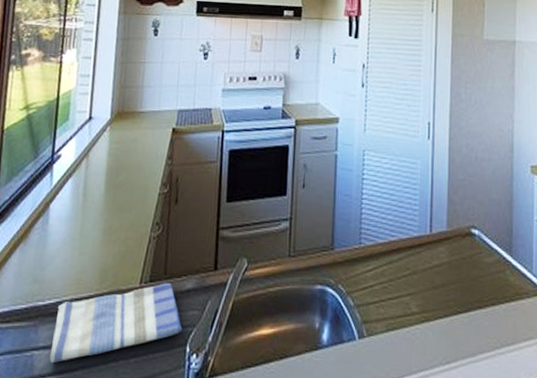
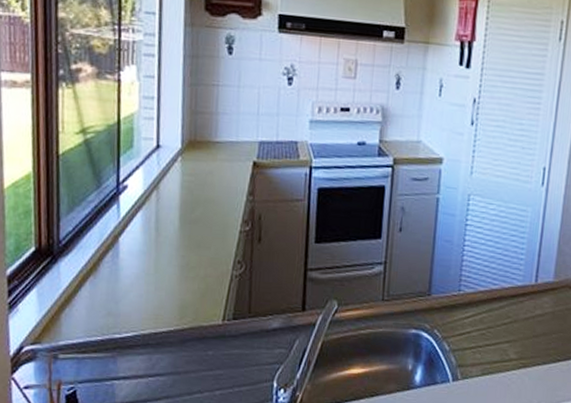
dish towel: present [49,283,183,363] -> none [131,321,270,392]

